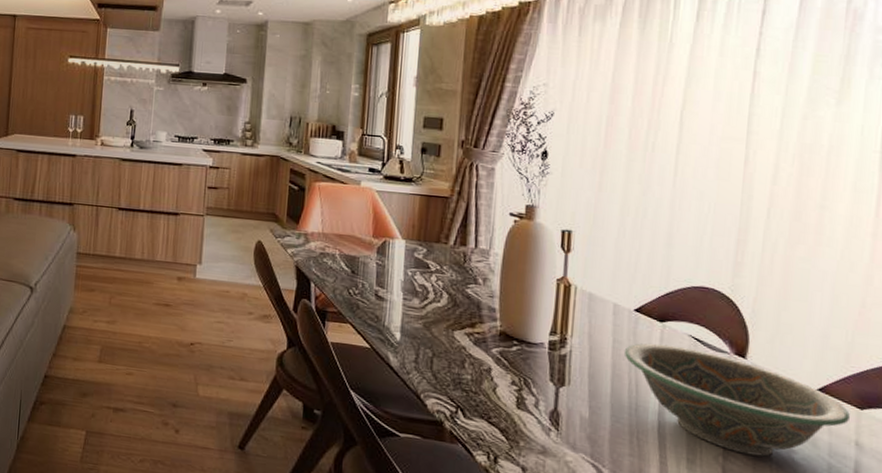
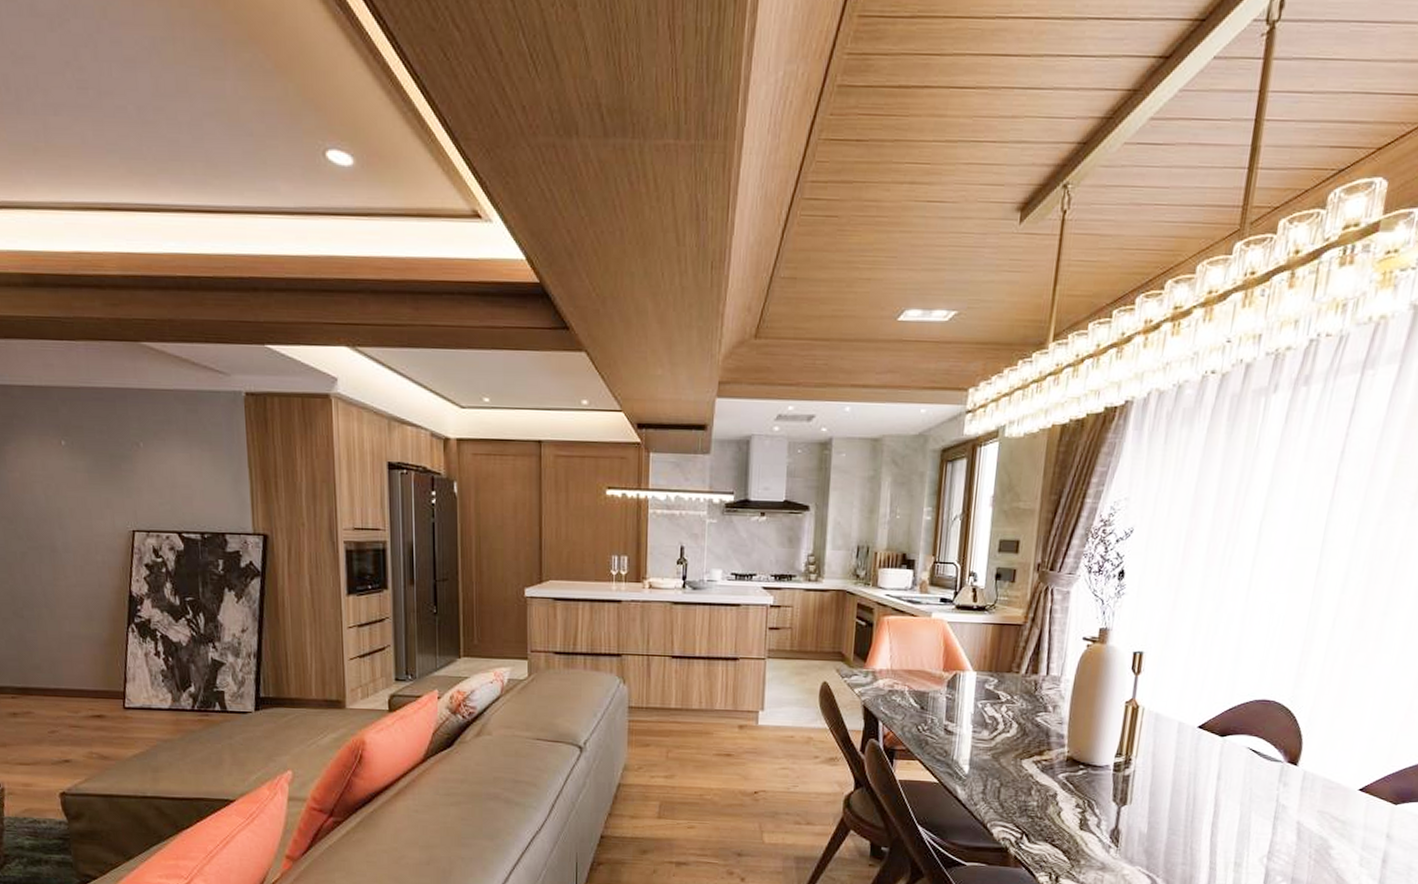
decorative bowl: present [625,343,850,457] -> none [1185,758,1385,855]

